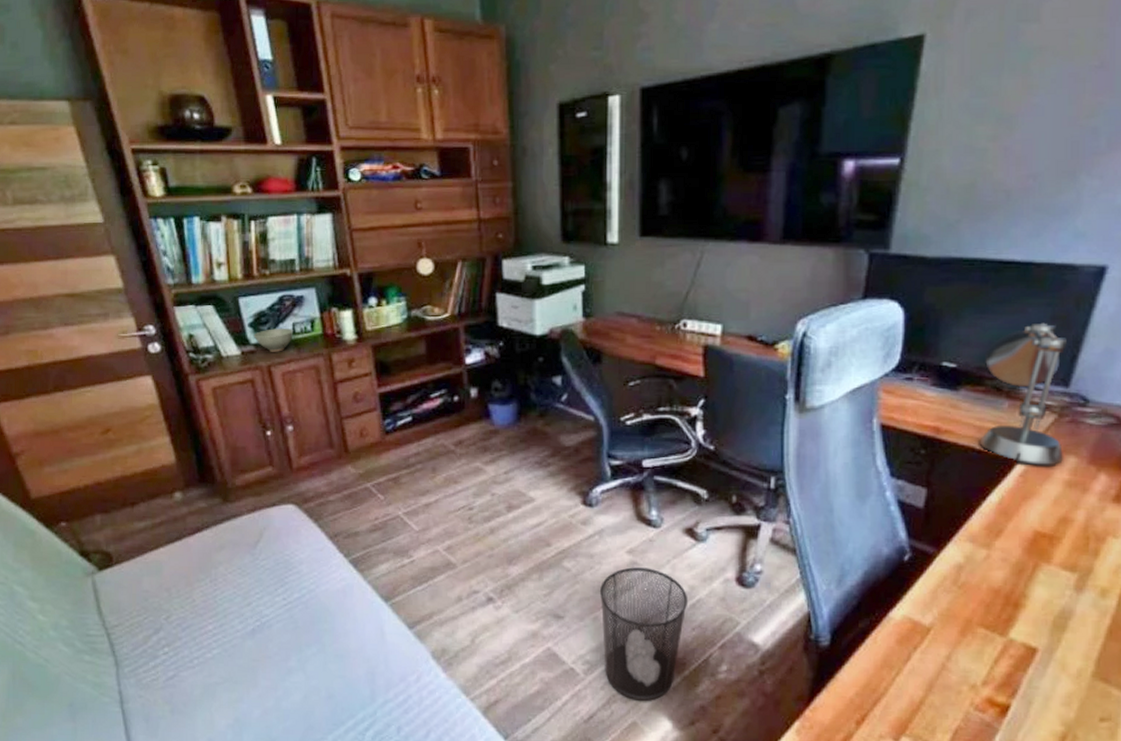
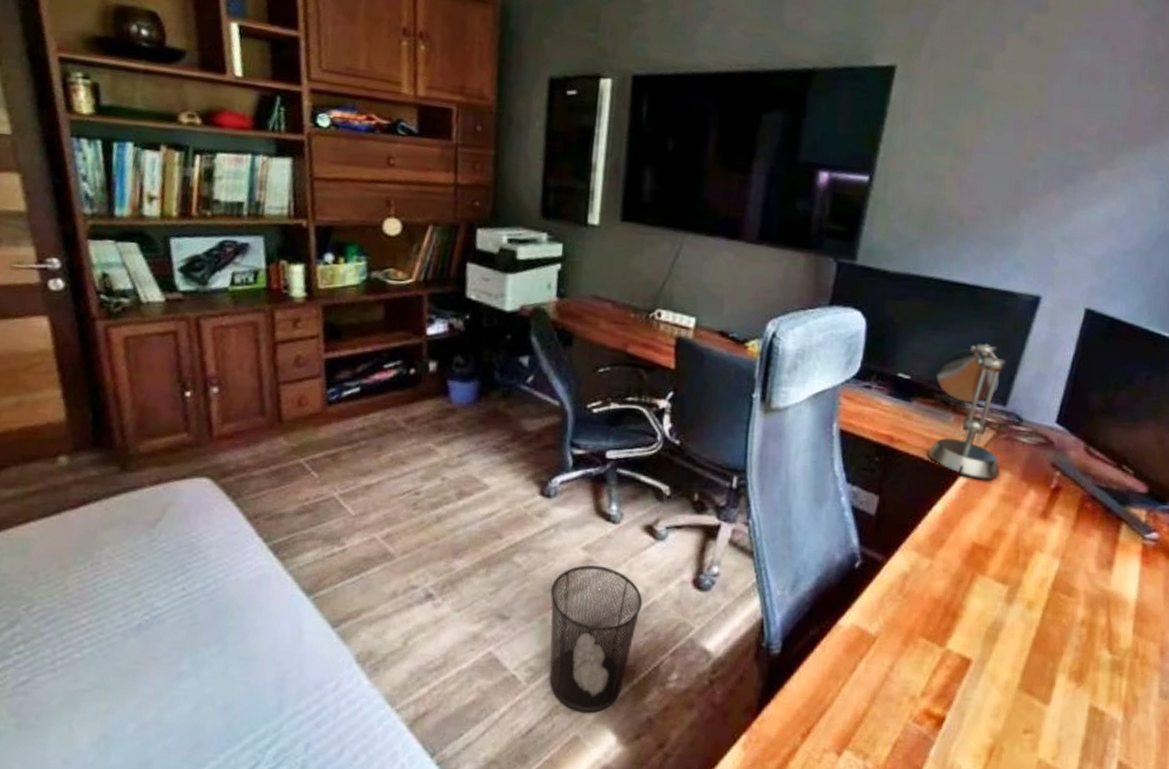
bowl: present [253,329,294,352] -> none [183,276,233,303]

